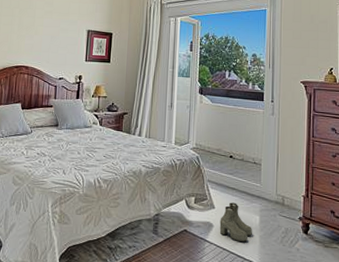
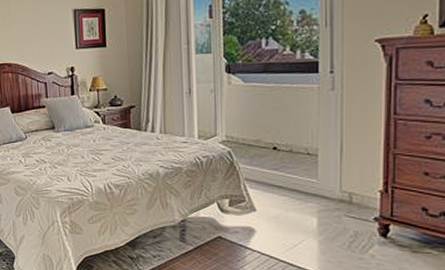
boots: present [219,202,252,242] -> none [263,203,308,248]

